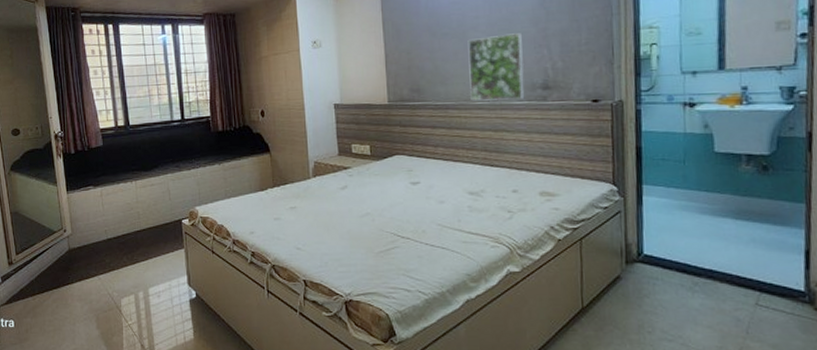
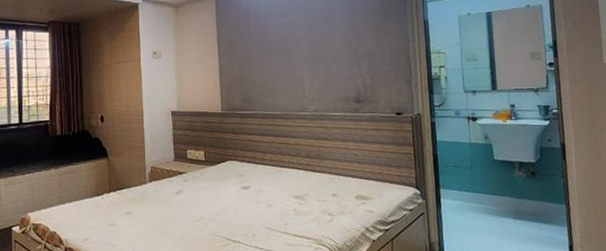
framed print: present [467,33,525,101] -> none [291,53,341,112]

